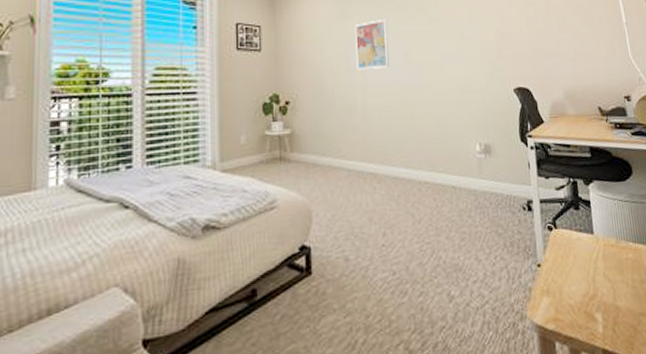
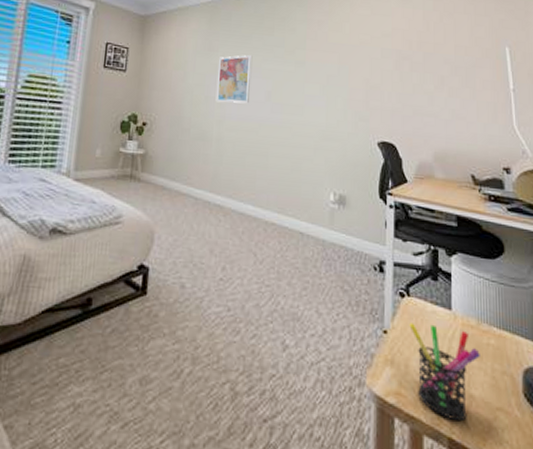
pen holder: none [559,250,622,333] -> present [409,322,480,422]

